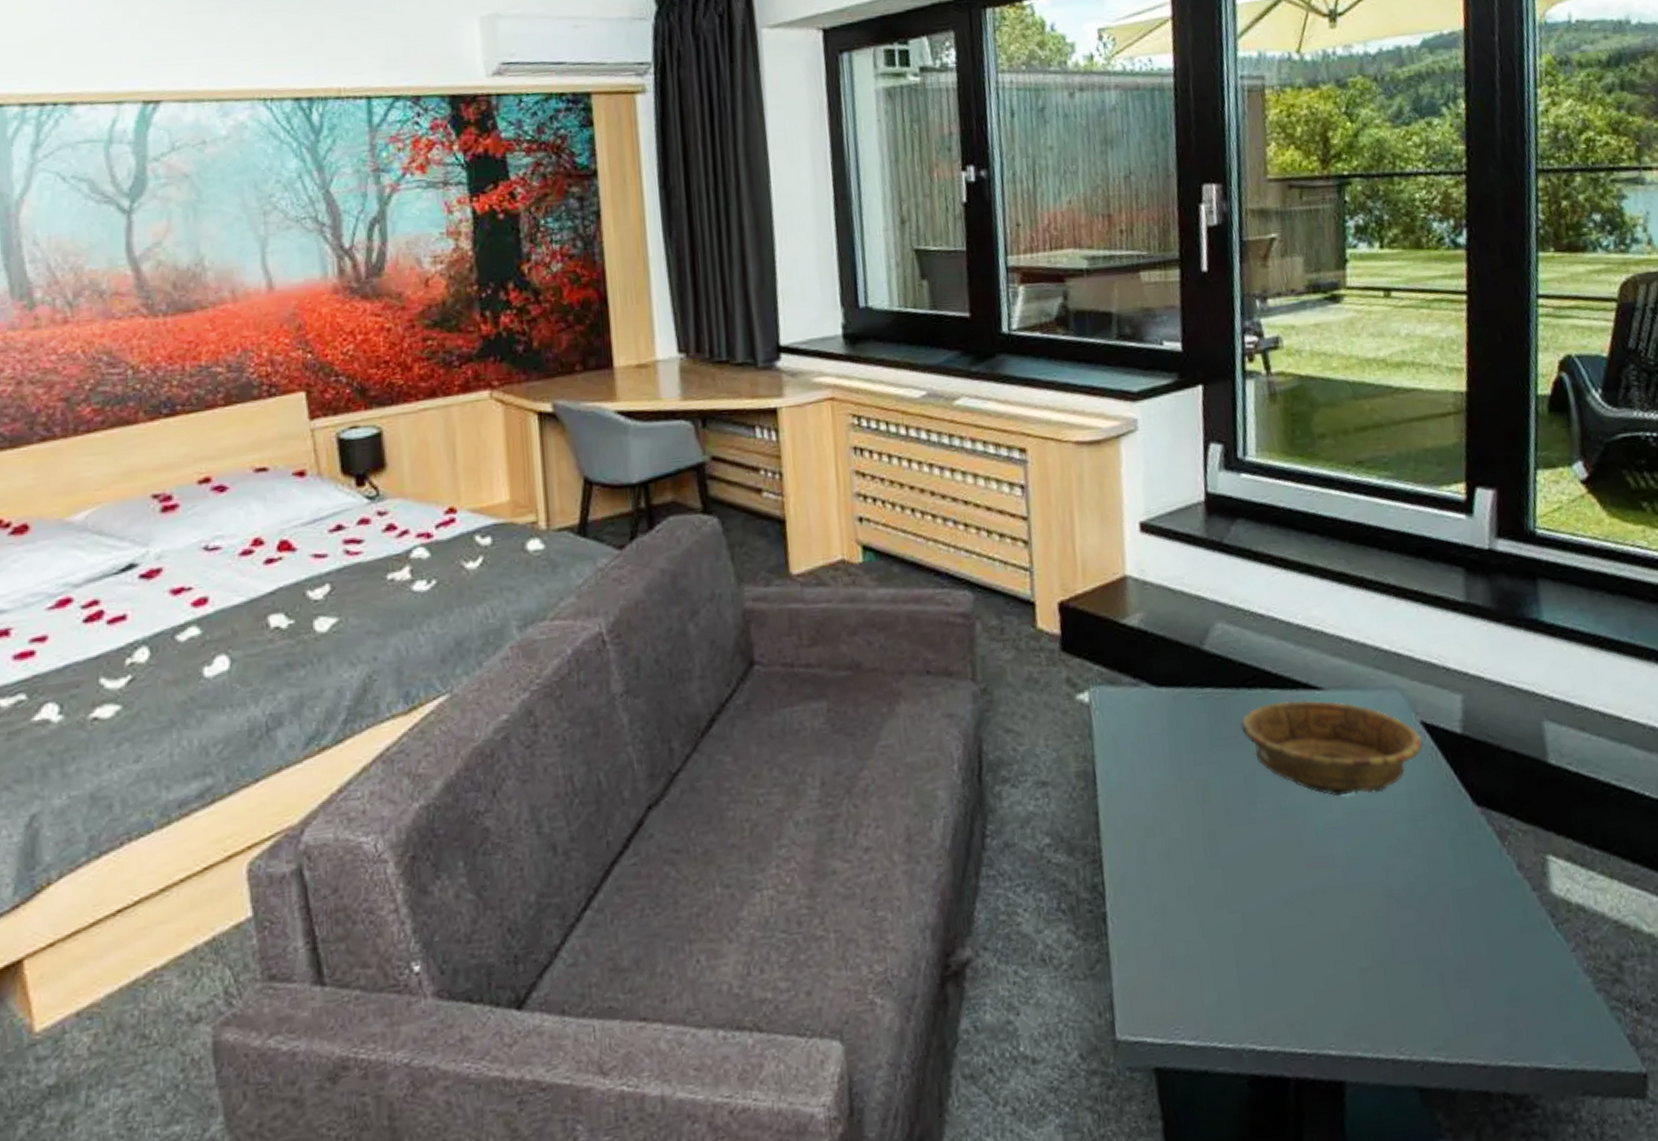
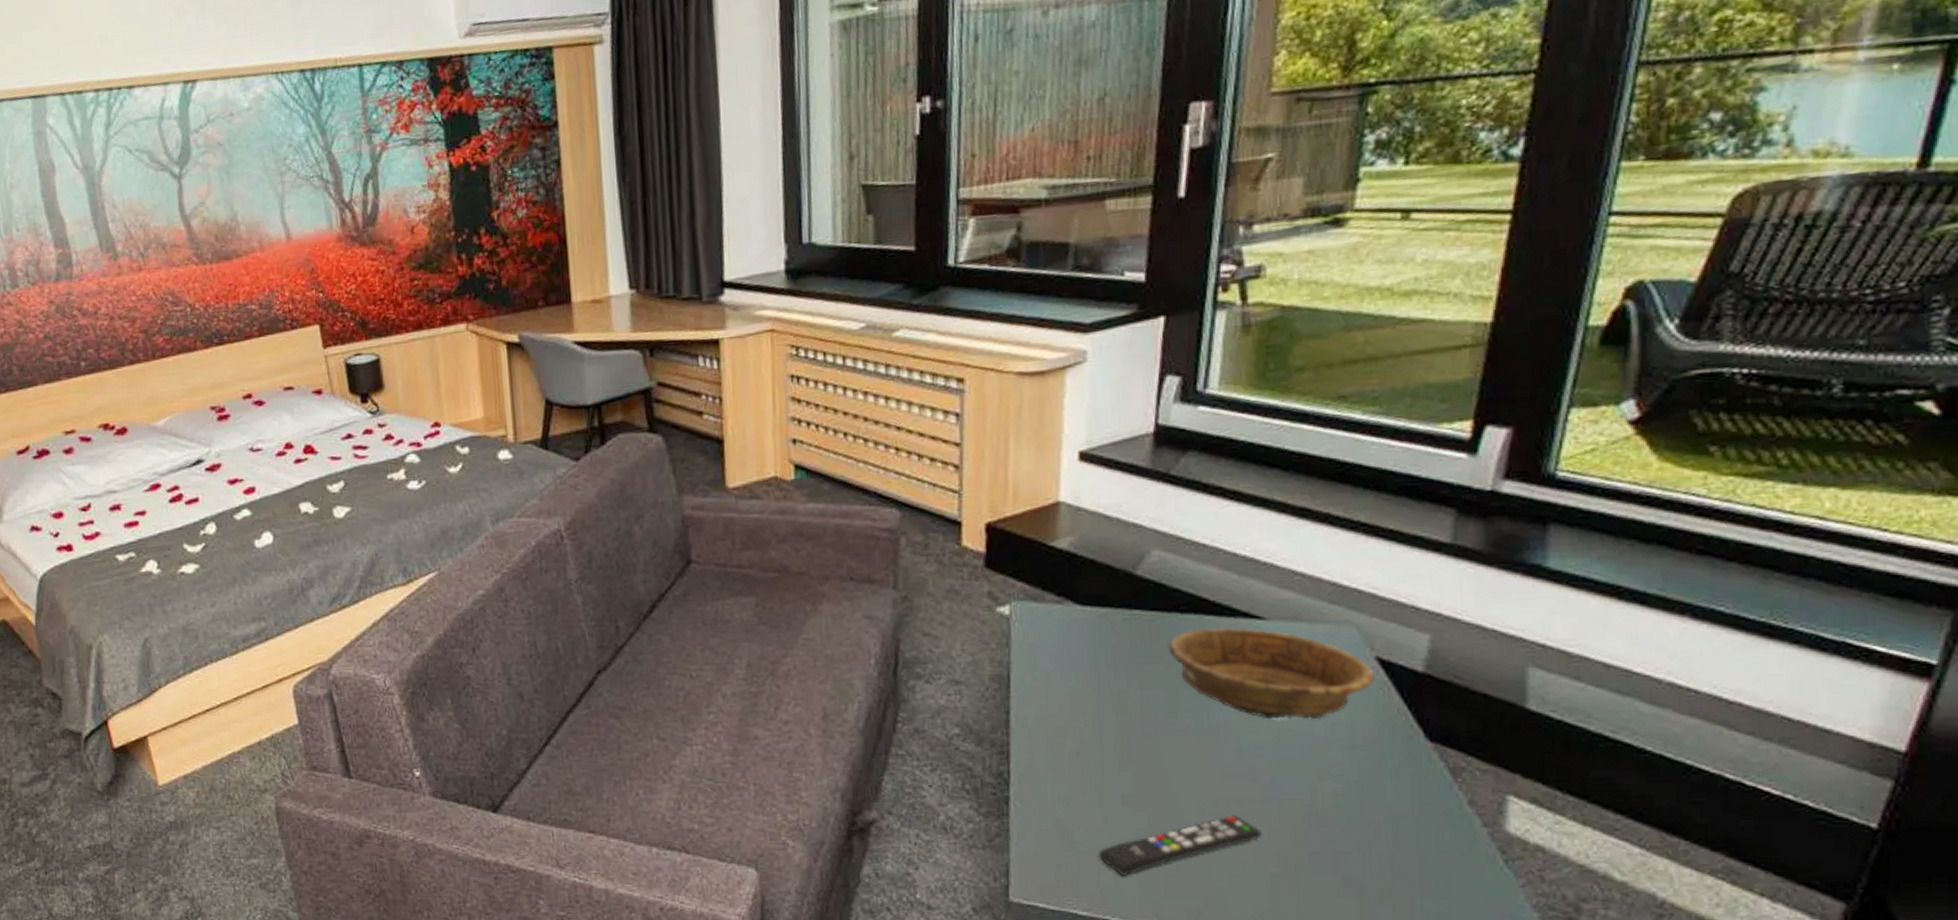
remote control: none [1199,906,1348,992] -> present [1098,815,1263,876]

